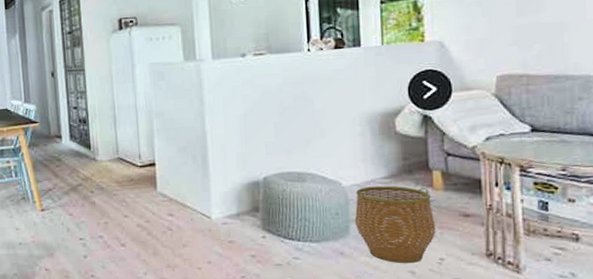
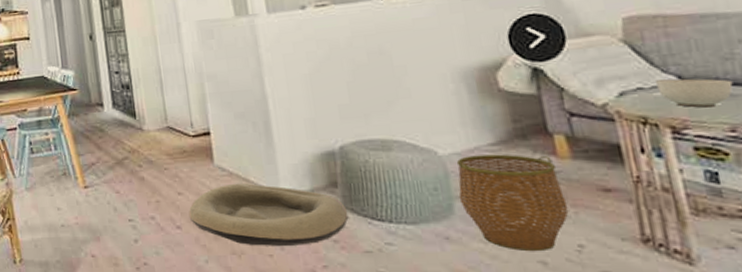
dog bed: none [132,207,266,261] -> present [188,183,348,246]
bowl: none [513,127,569,151] -> present [654,78,733,108]

